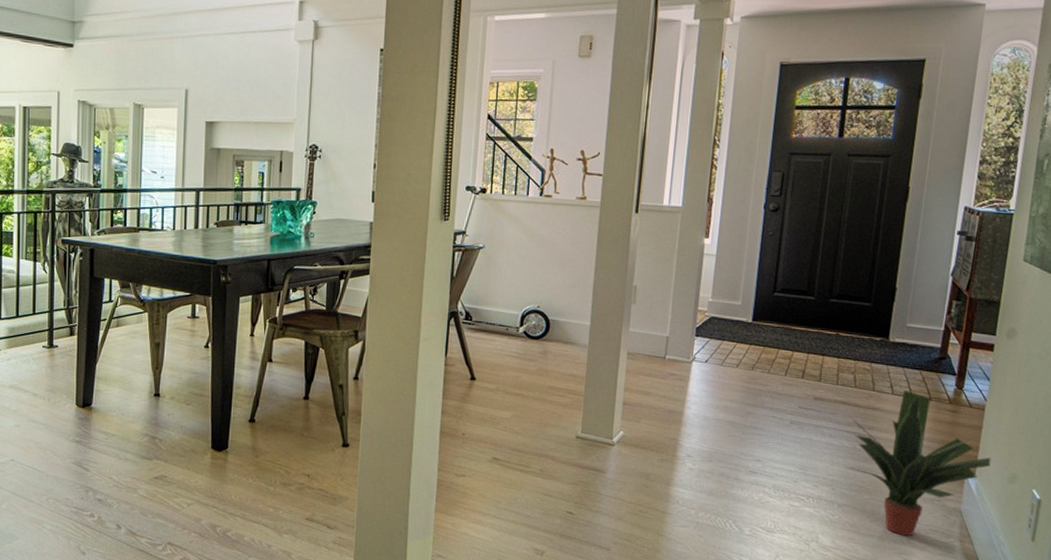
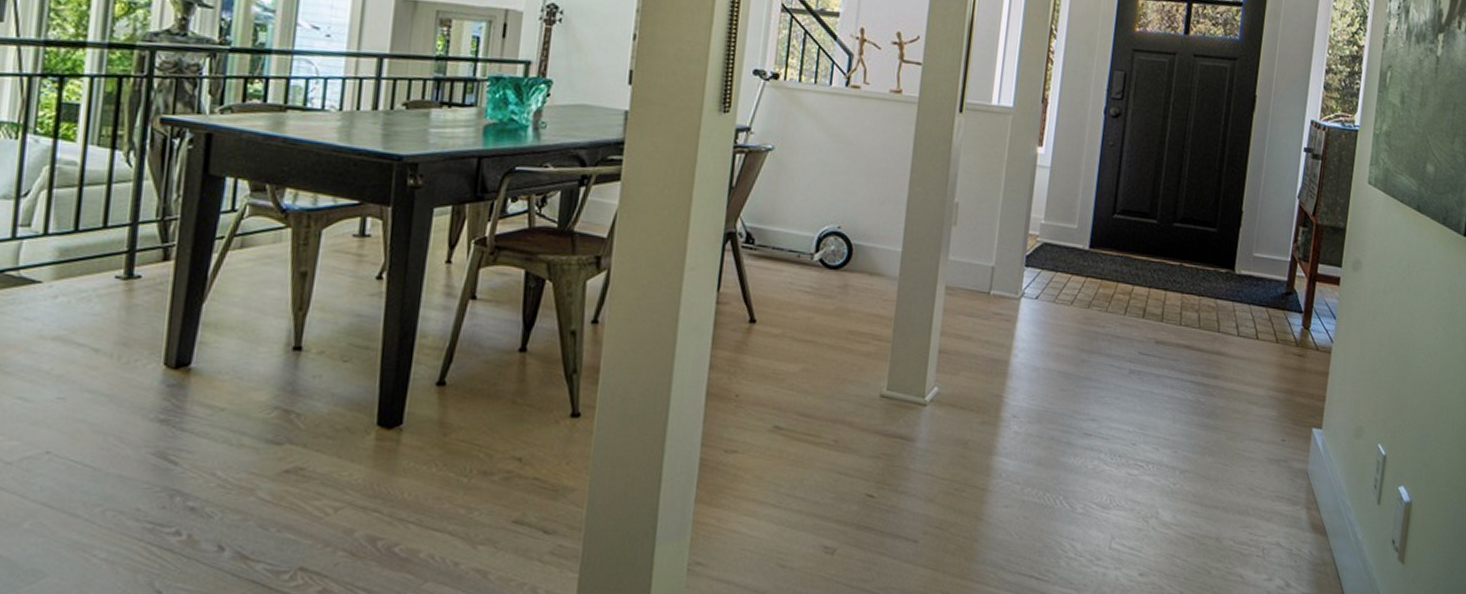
potted plant: present [846,390,992,537] -> none [1189,330,1338,506]

